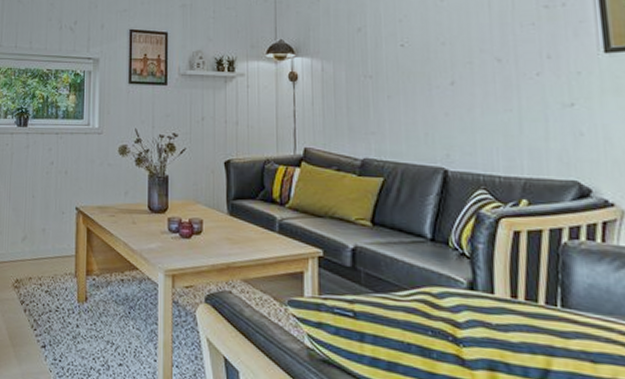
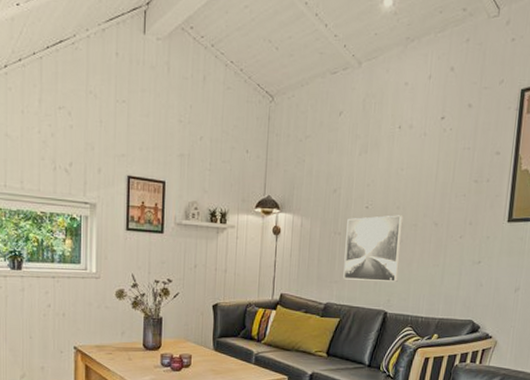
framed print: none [379,52,457,132] -> present [343,215,403,282]

